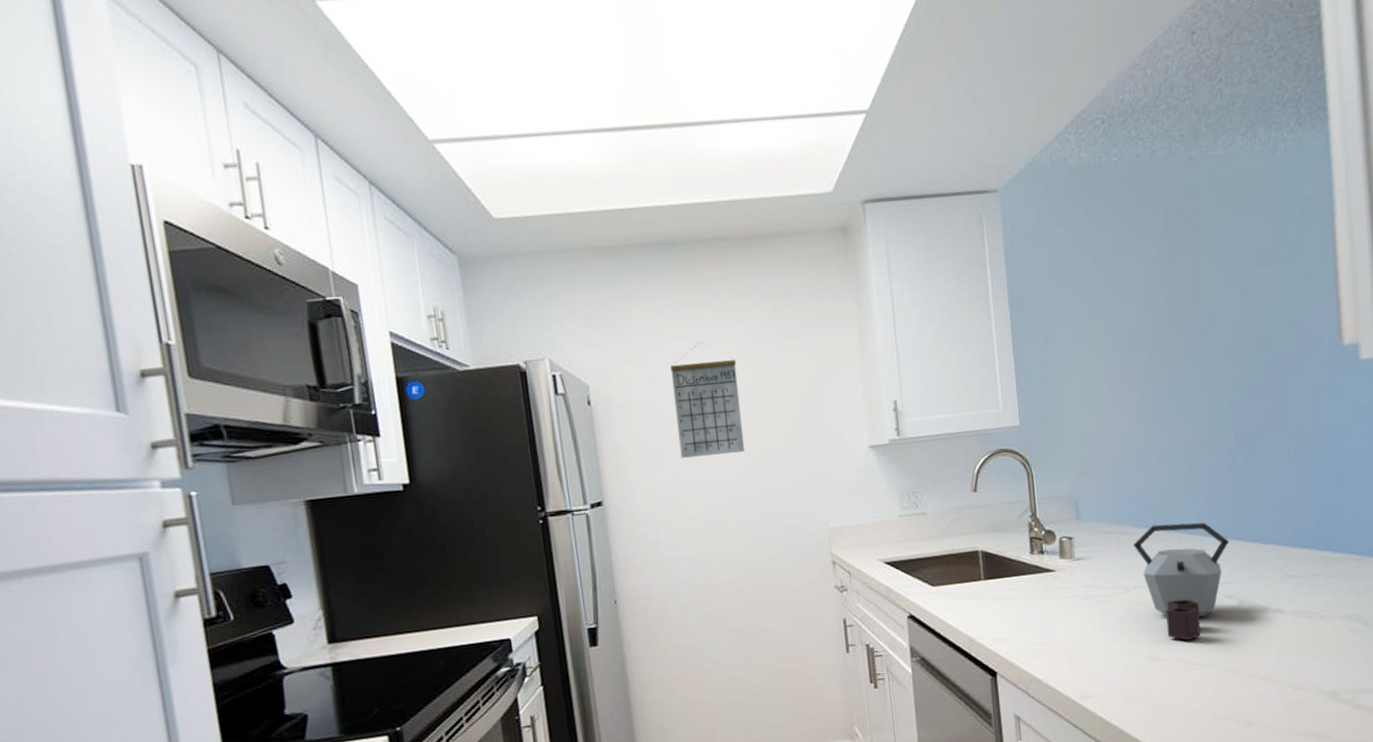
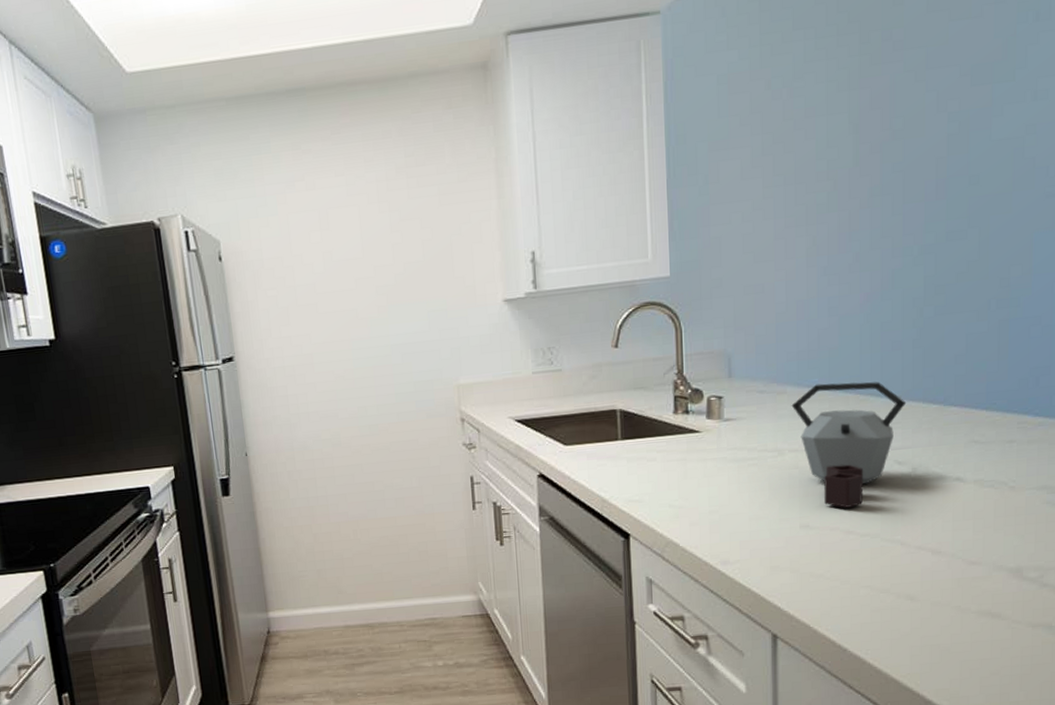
calendar: present [670,341,745,458] -> none [300,192,375,314]

